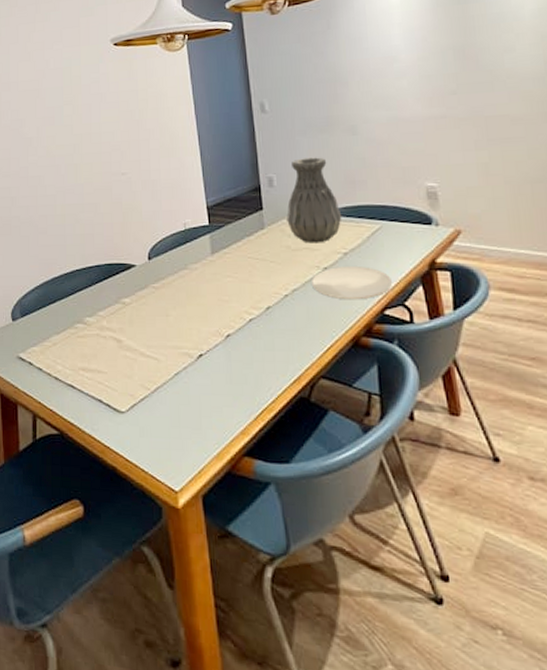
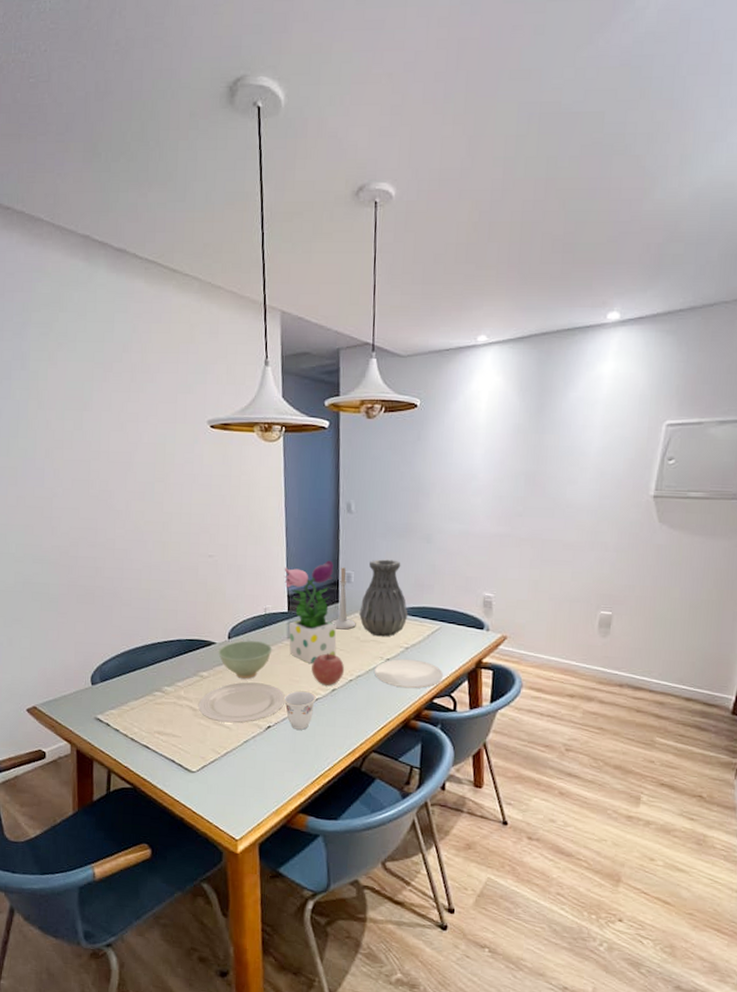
plate: none [122,306,216,354] -> present [198,682,286,724]
bowl: none [139,260,196,302] -> present [218,640,273,679]
flower arrangement: none [200,165,266,280] -> present [284,560,337,663]
teacup: none [213,311,250,357] -> present [283,690,316,730]
fruit: none [241,267,278,303] -> present [311,653,345,685]
candlestick: none [257,171,285,239] -> present [331,567,356,630]

